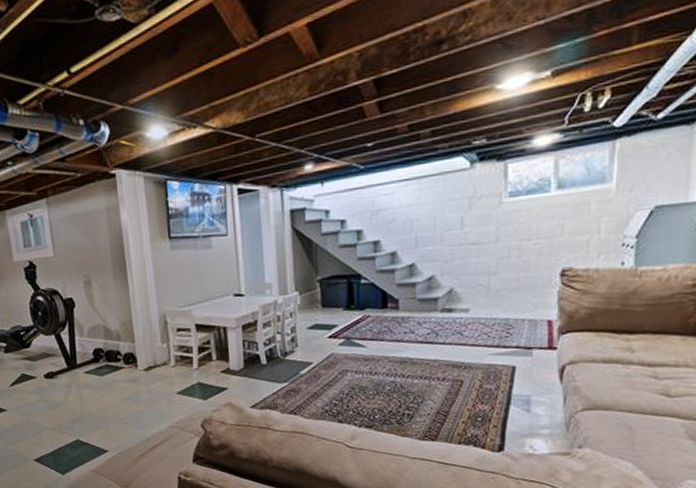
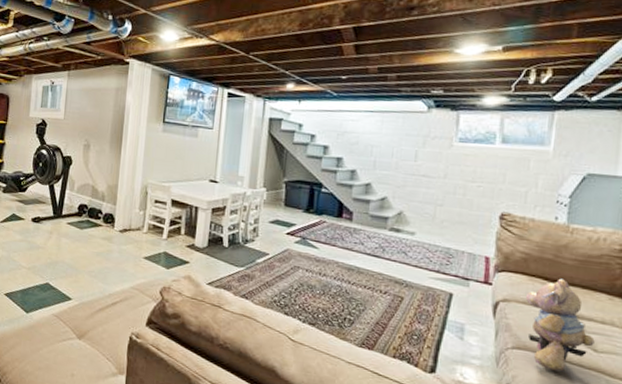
teddy bear: none [593,327,668,425] -> present [525,278,595,371]

